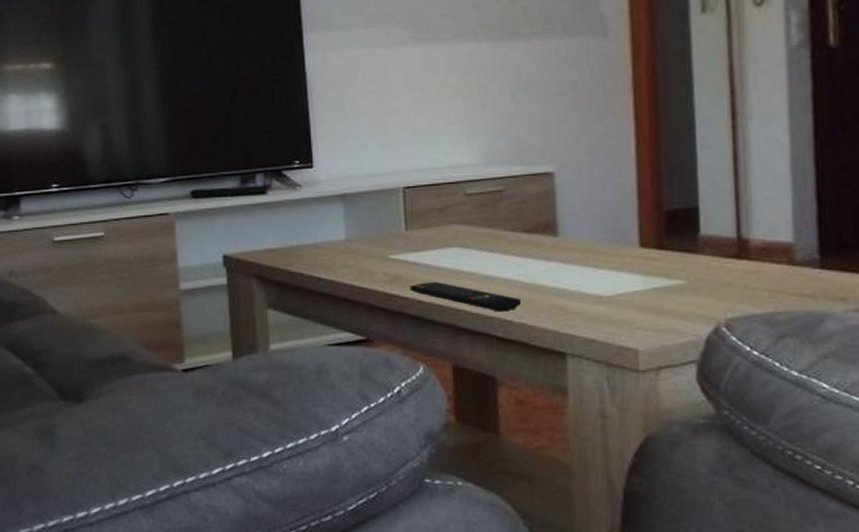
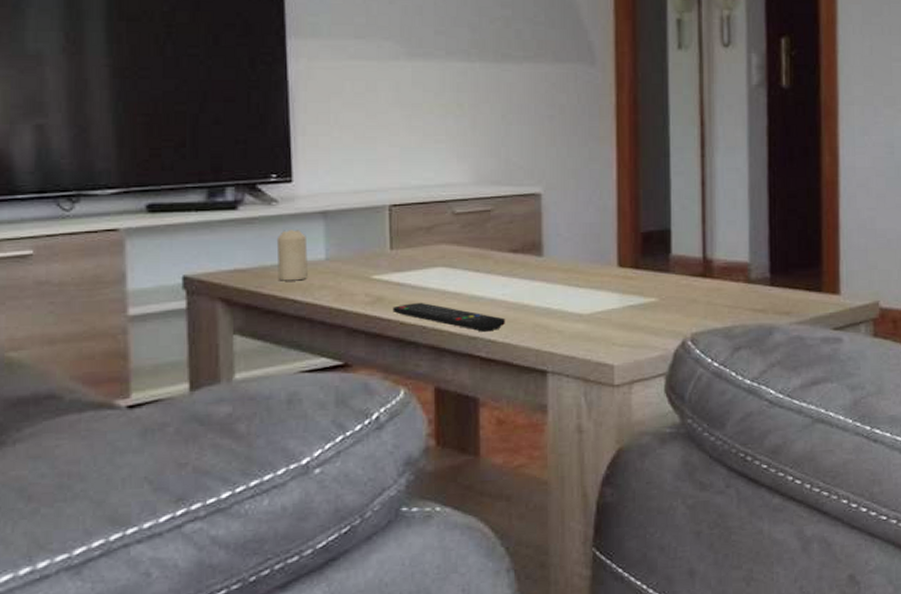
candle: none [301,212,330,260] -> present [276,230,308,281]

